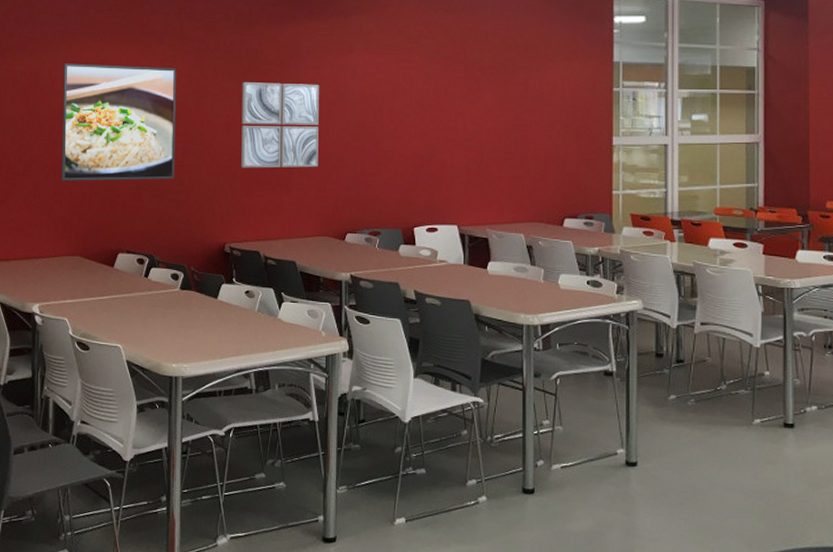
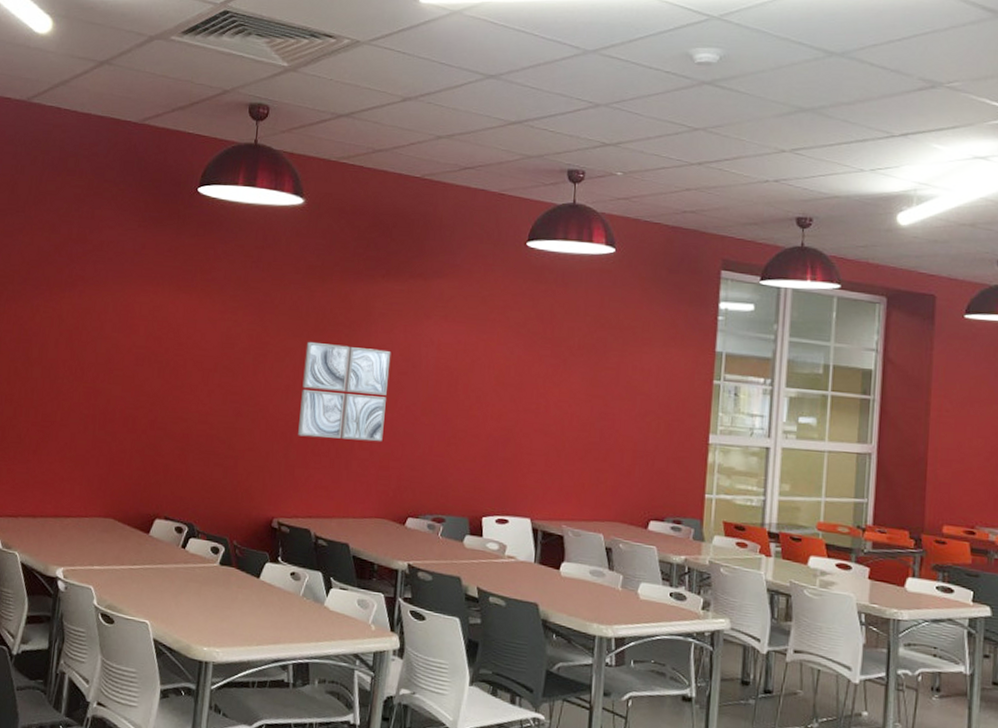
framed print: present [62,63,177,181] -> none [101,306,237,442]

